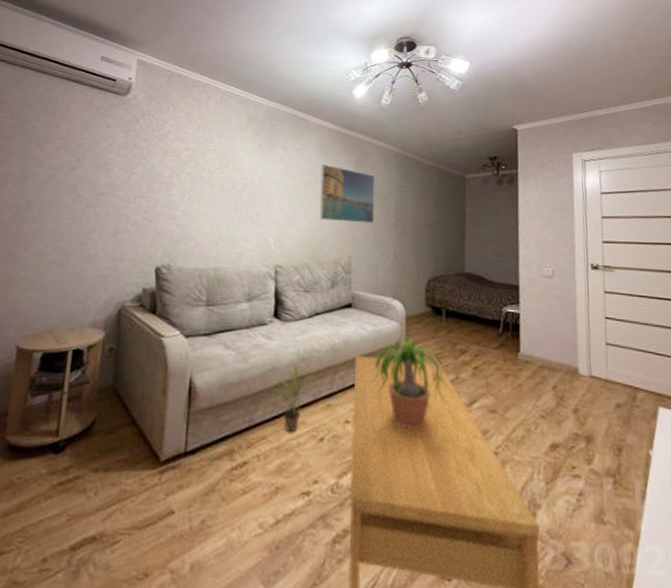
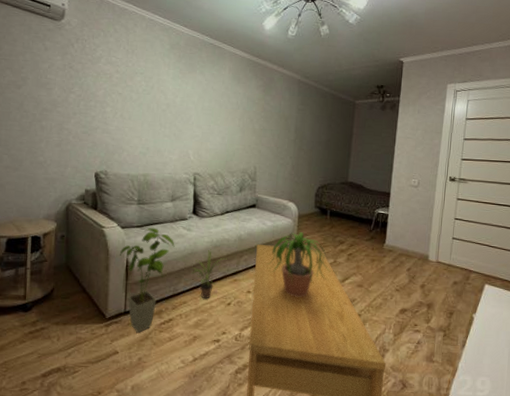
house plant: none [181,335,252,482] -> present [119,227,175,333]
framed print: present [319,165,375,224] -> none [231,89,280,140]

